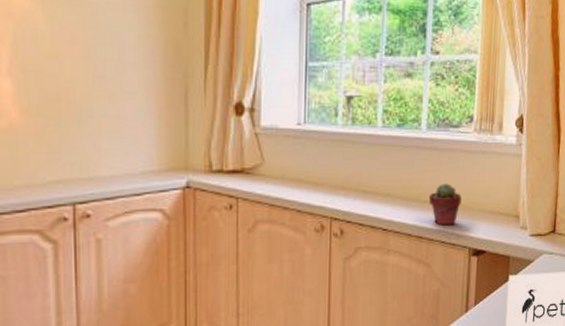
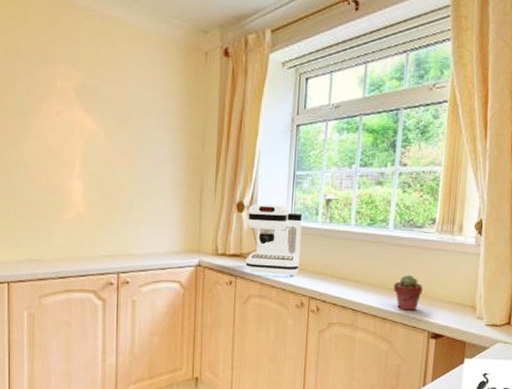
coffee maker: none [249,104,319,194] -> present [245,204,303,277]

